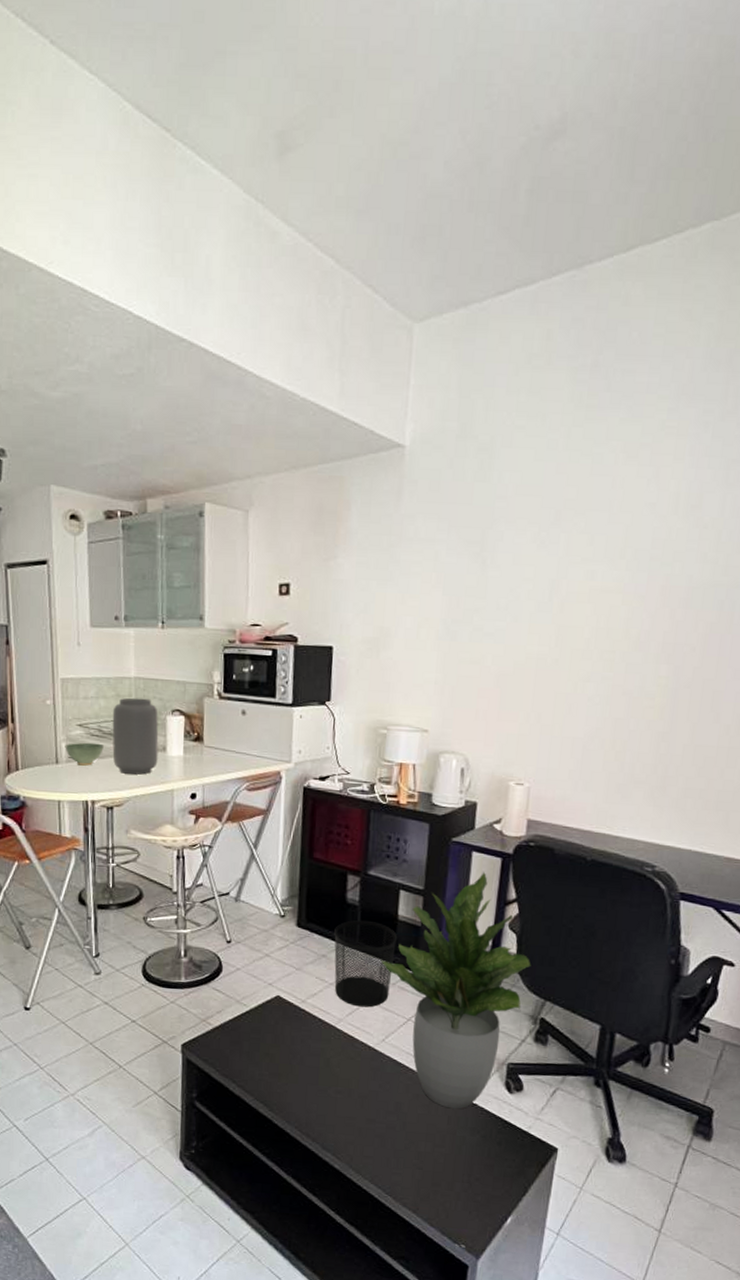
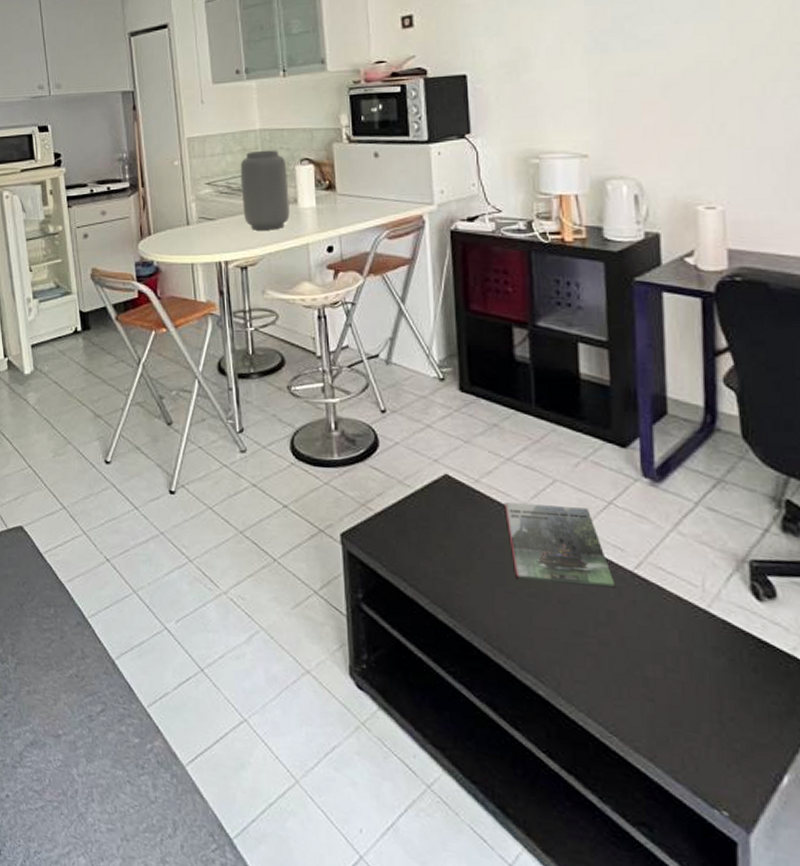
bowl: present [65,742,104,766] -> none [195,200,233,225]
magazine: none [324,1019,405,1086] -> present [504,502,616,588]
waste bin: present [334,920,398,1007] -> none [504,380,583,488]
potted plant: present [380,872,531,1109] -> none [565,316,762,622]

